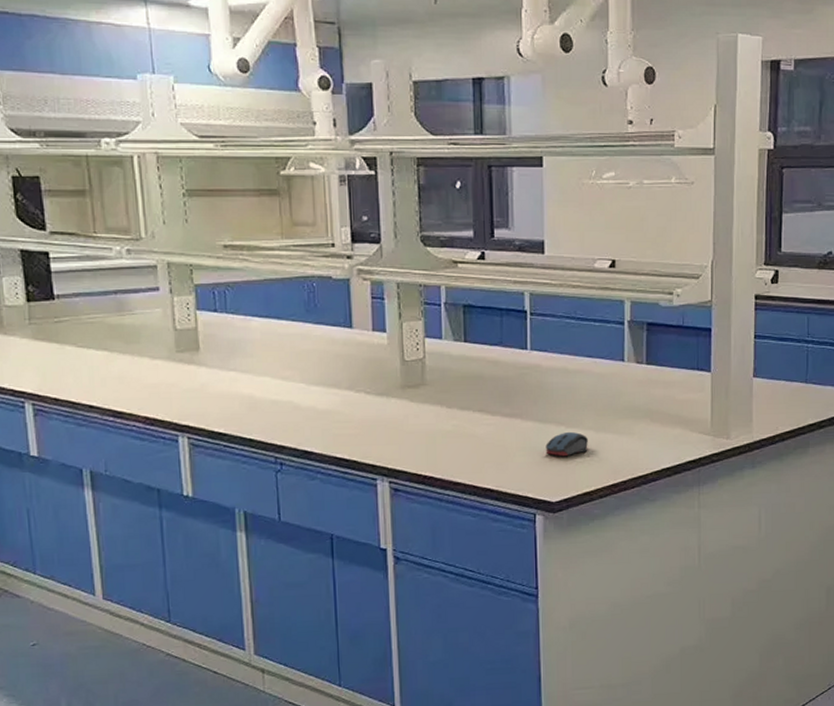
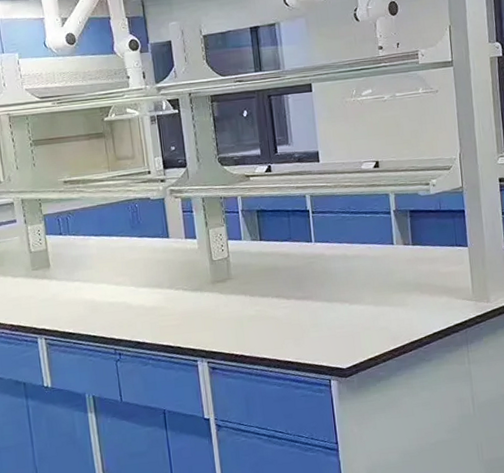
computer mouse: present [545,431,588,457] -> none [334,307,370,329]

